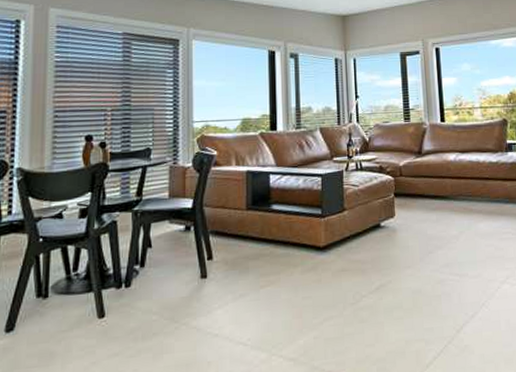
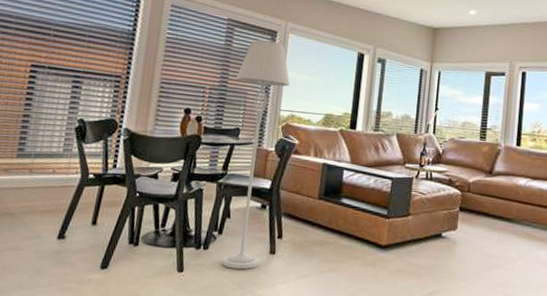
floor lamp: none [140,50,199,303] -> present [222,40,290,270]

